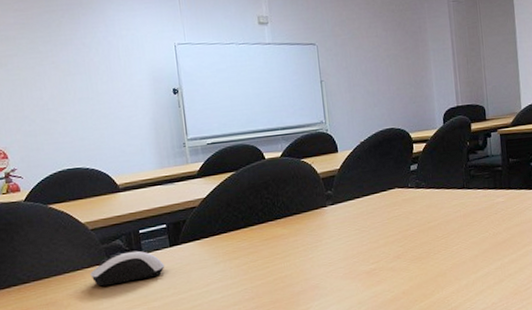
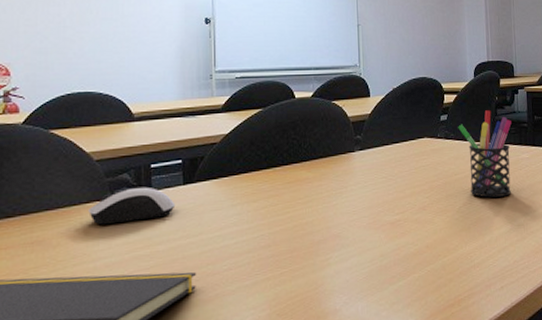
pen holder: none [429,156,487,244] -> present [458,110,511,198]

